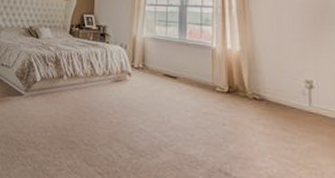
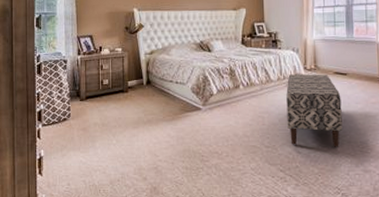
bench: none [109,70,170,157] -> present [286,74,343,147]

